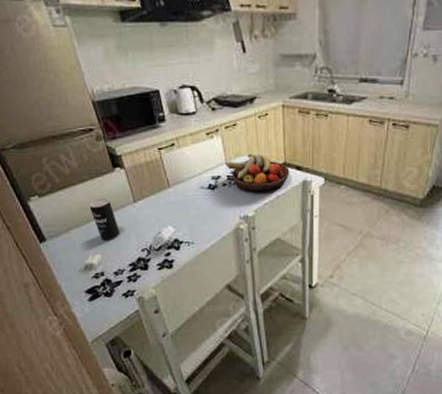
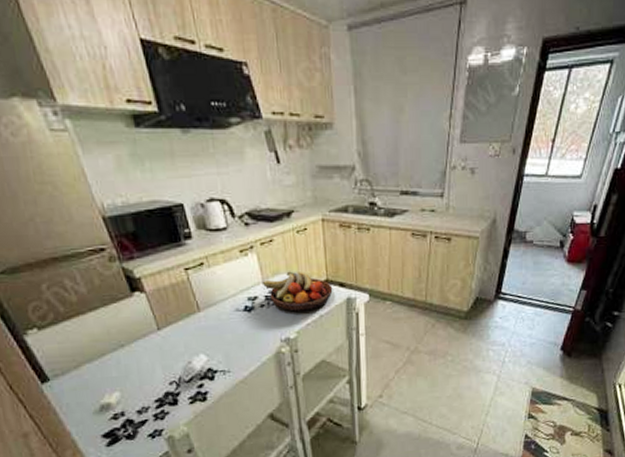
beverage can: present [89,198,120,241] -> none [103,327,143,376]

